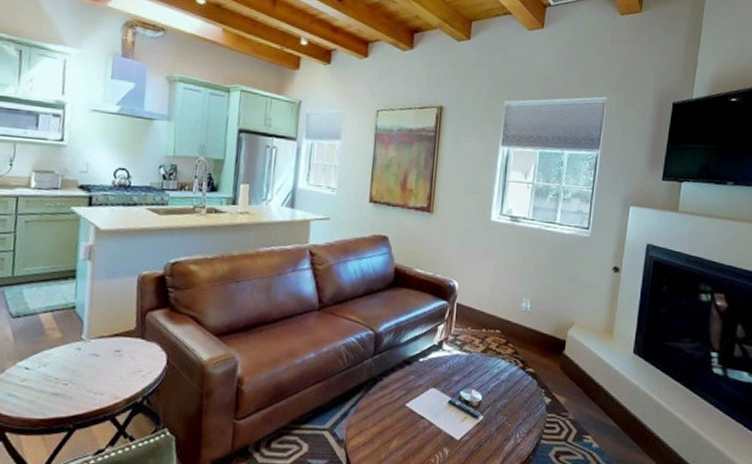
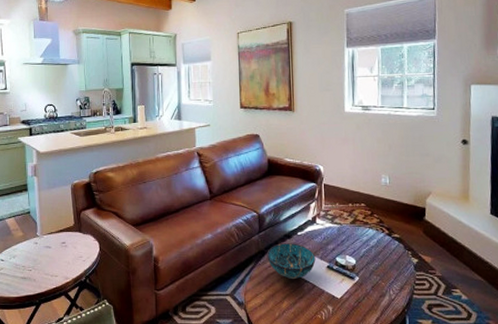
decorative bowl: none [379,370,437,414] -> present [267,243,316,279]

